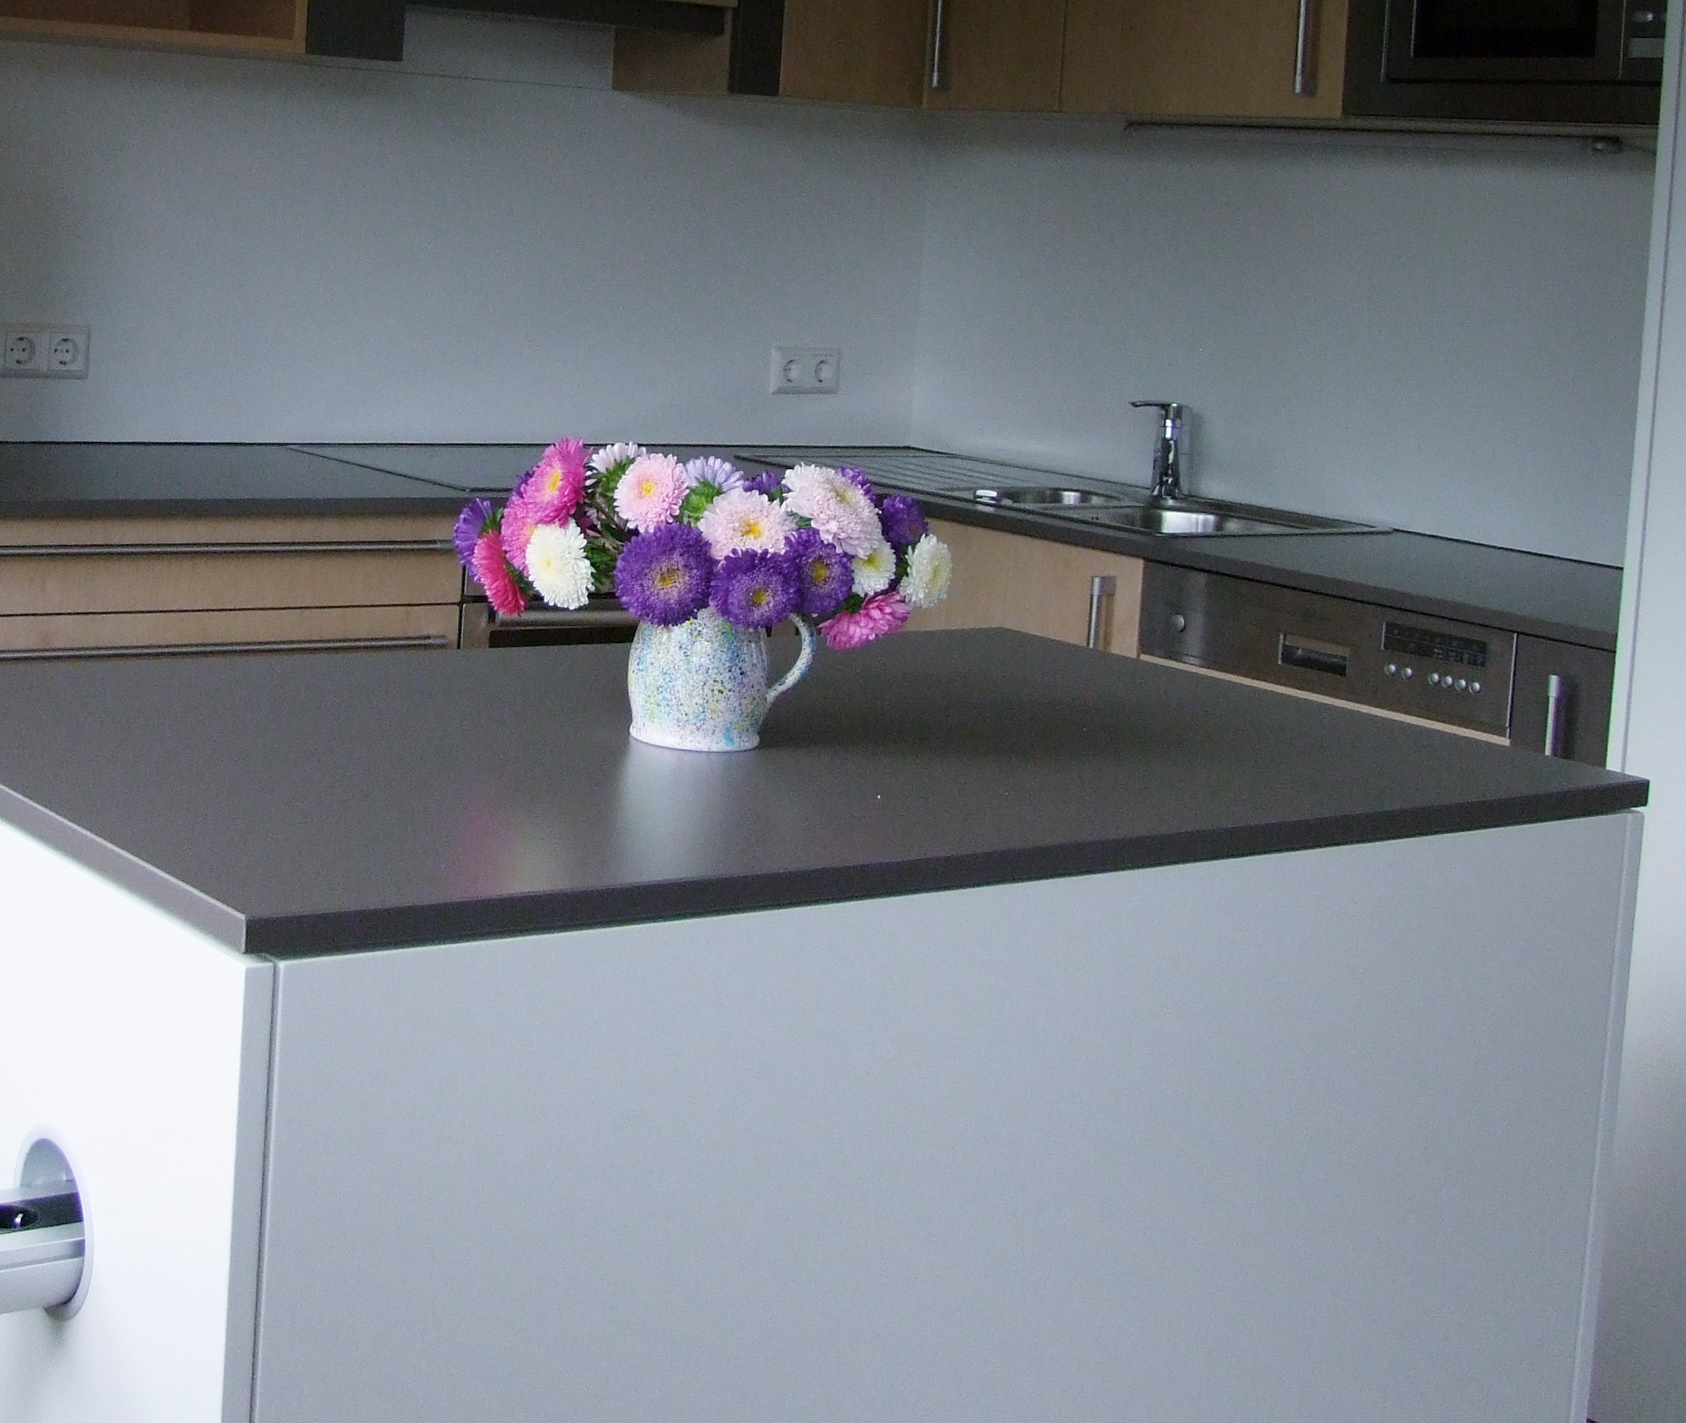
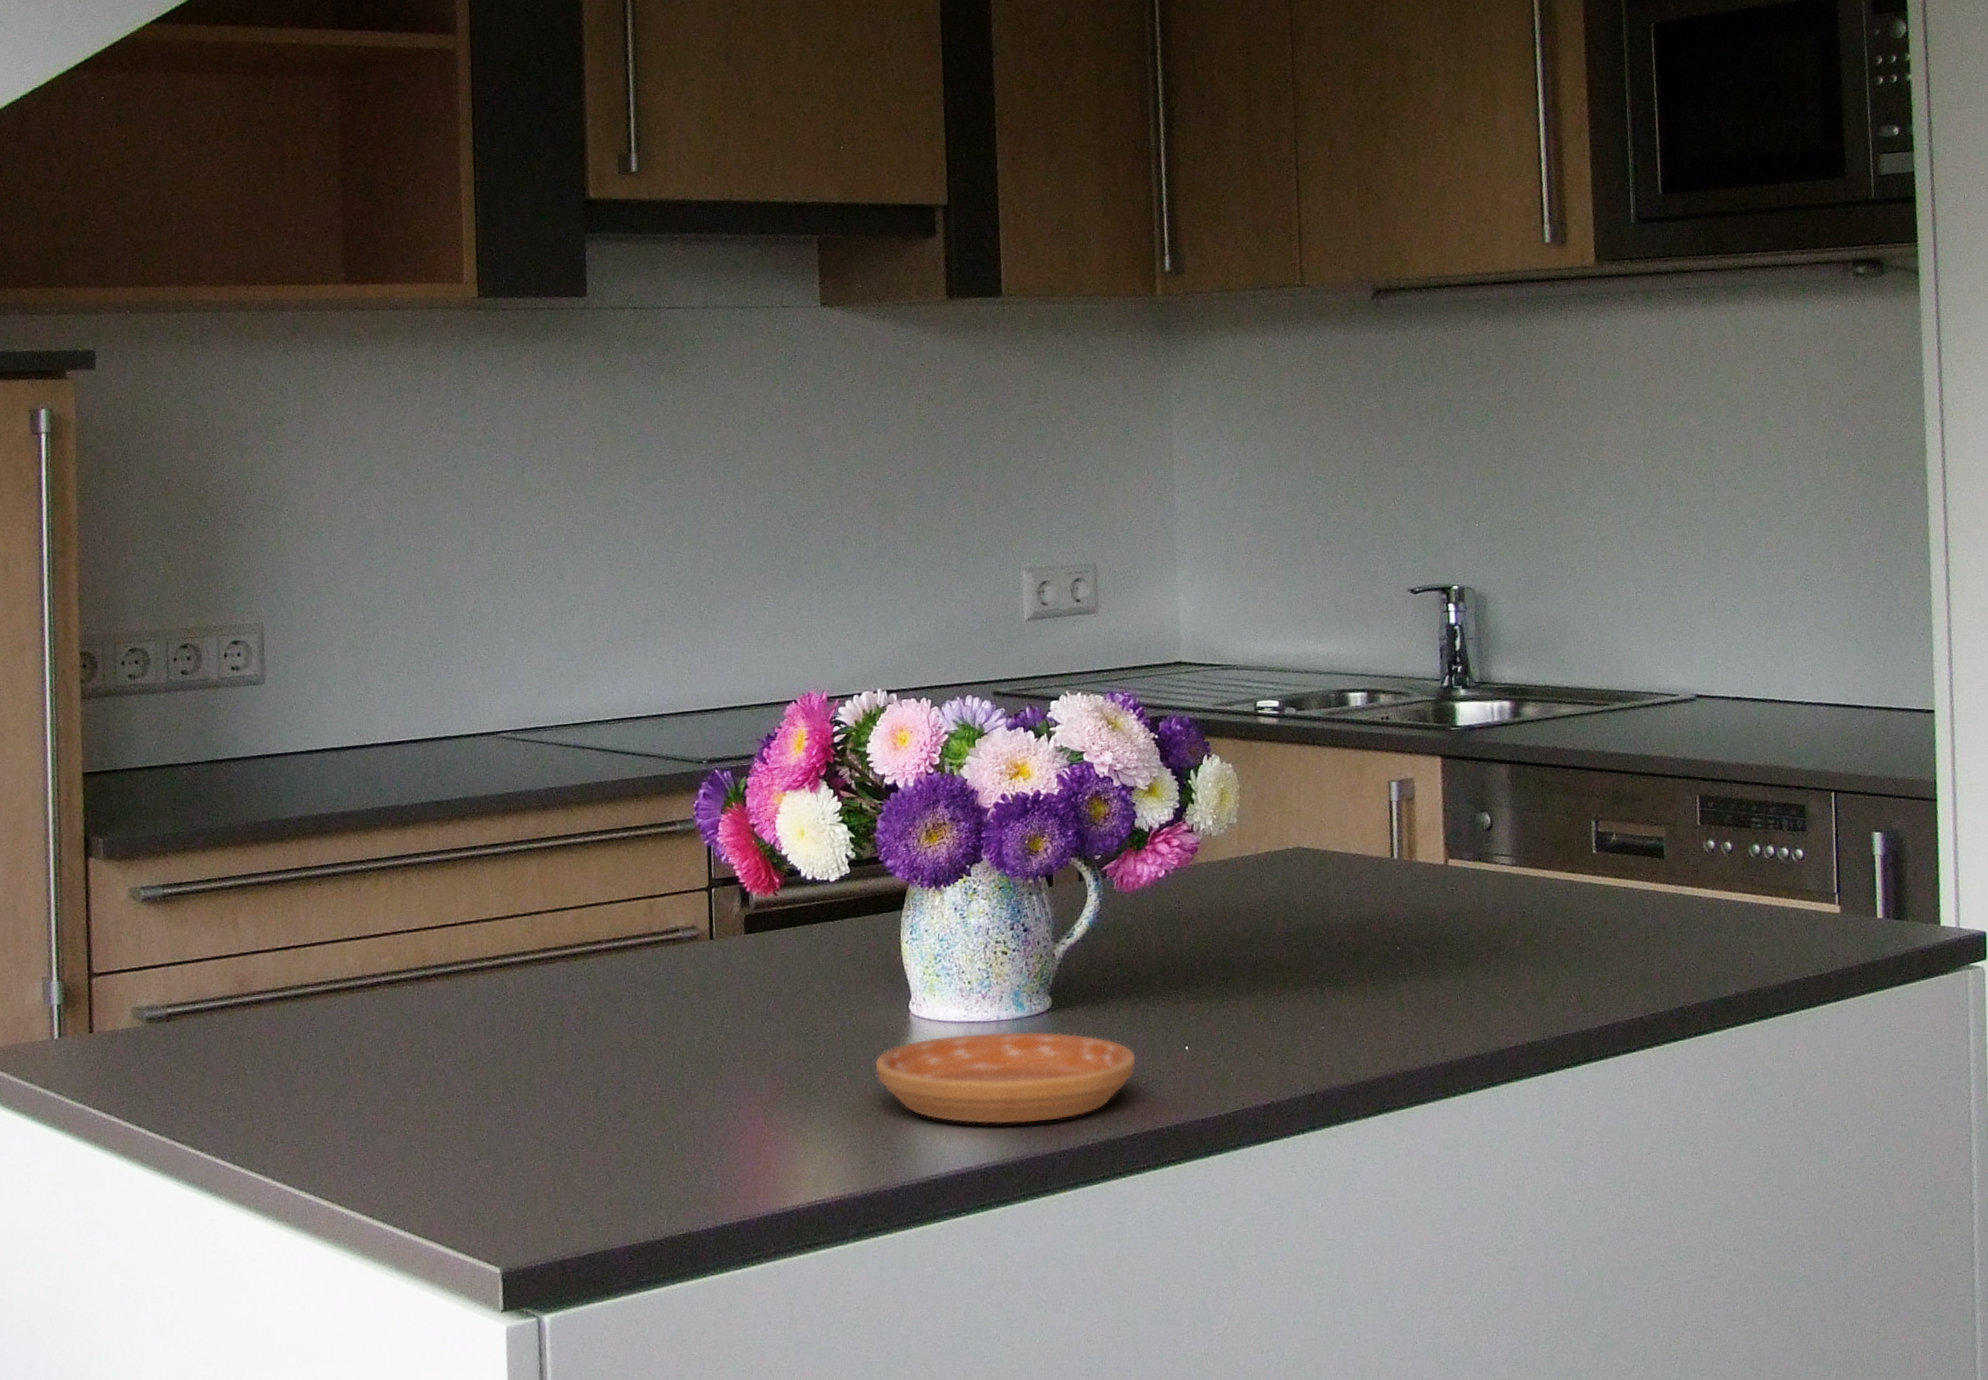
saucer: none [594,759,831,848] -> present [875,1031,1136,1125]

